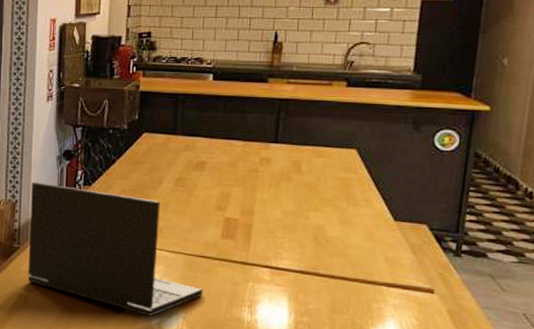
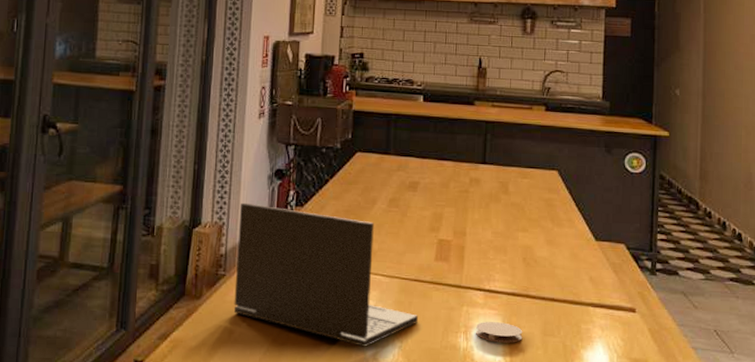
coaster: none [261,297,310,318] -> present [476,322,523,343]

